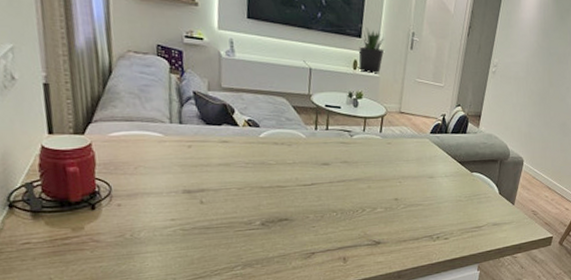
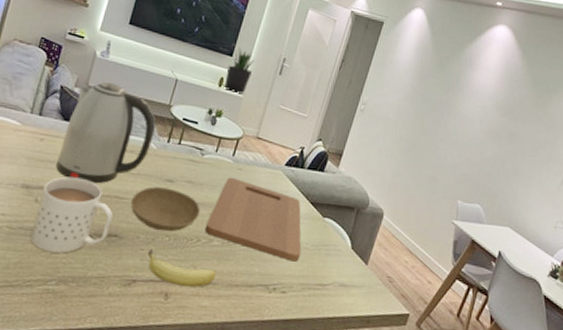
mug: none [204,175,280,244] -> present [30,176,114,254]
kettle: none [211,81,301,179] -> present [56,82,156,184]
bowl: none [292,170,360,209] -> present [130,186,201,232]
fruit: none [319,224,385,250] -> present [147,248,217,287]
cutting board: none [367,151,456,213] -> present [205,177,302,262]

